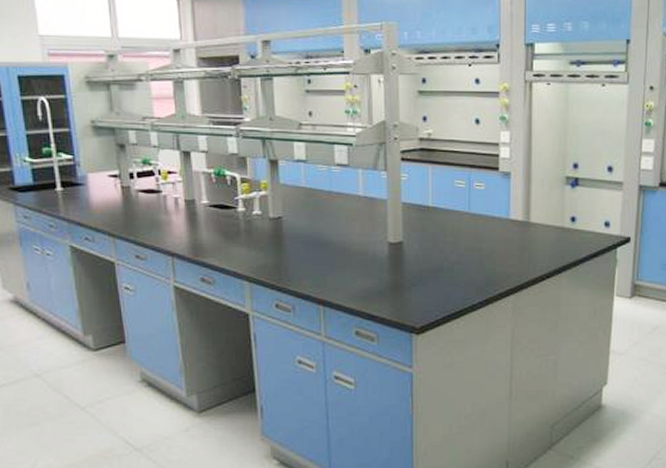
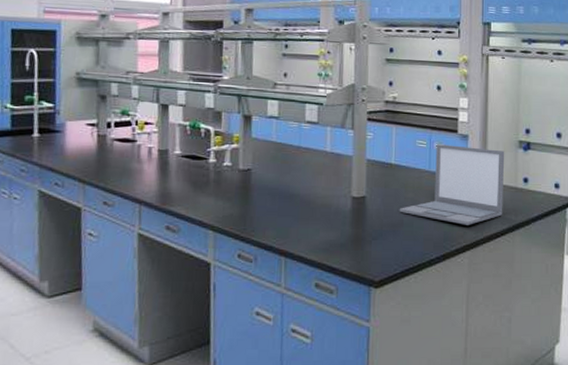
laptop: none [438,184,551,269] -> present [399,144,505,225]

